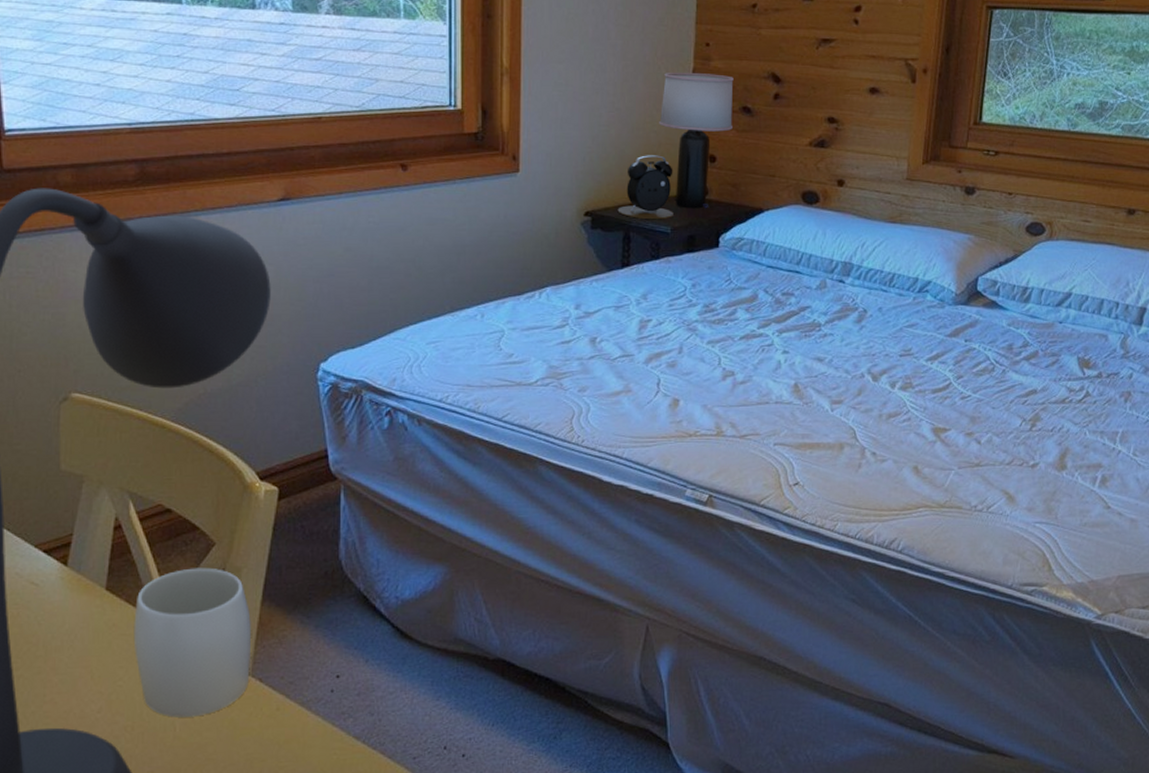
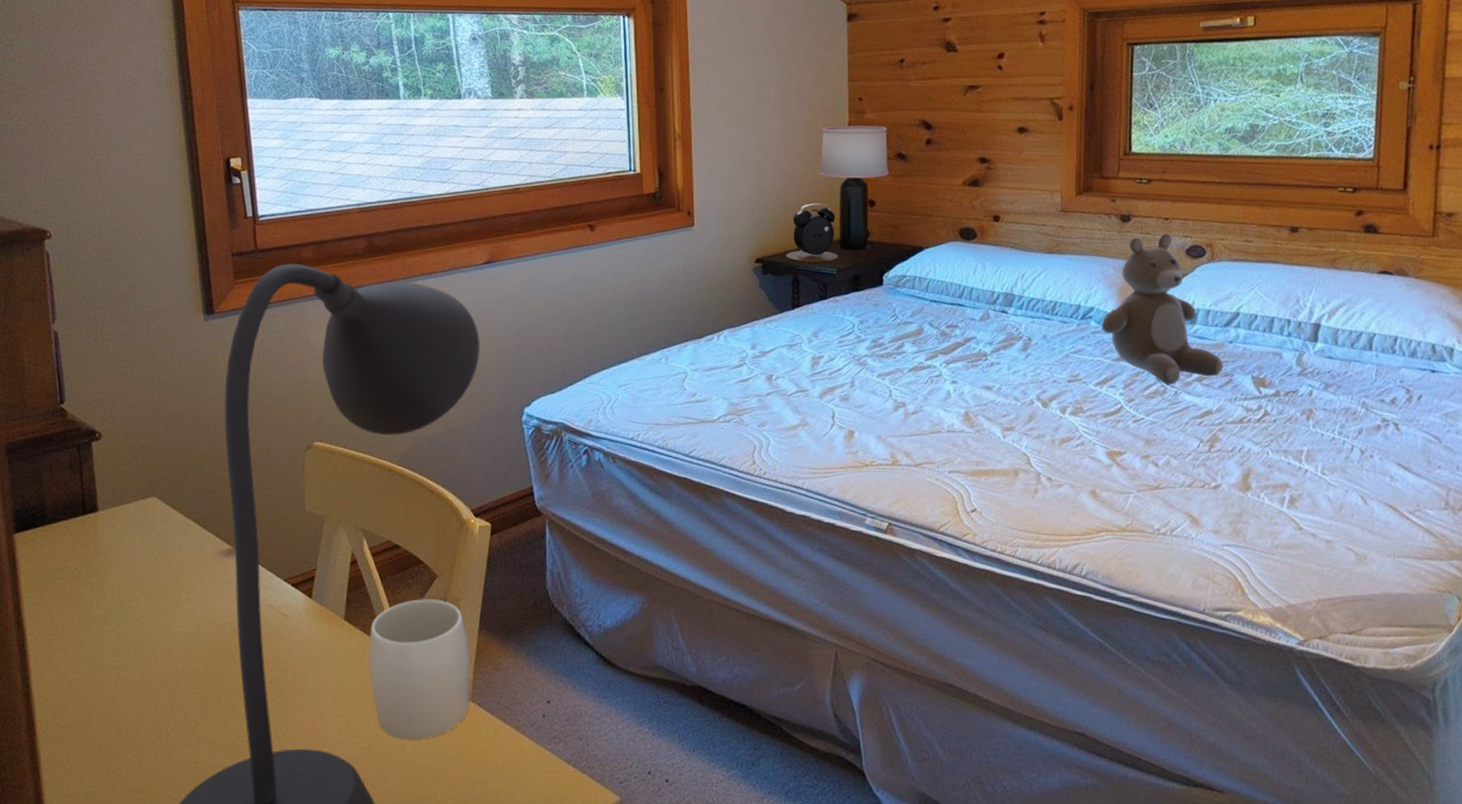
bear: none [937,208,1052,363] -> present [1101,233,1224,385]

